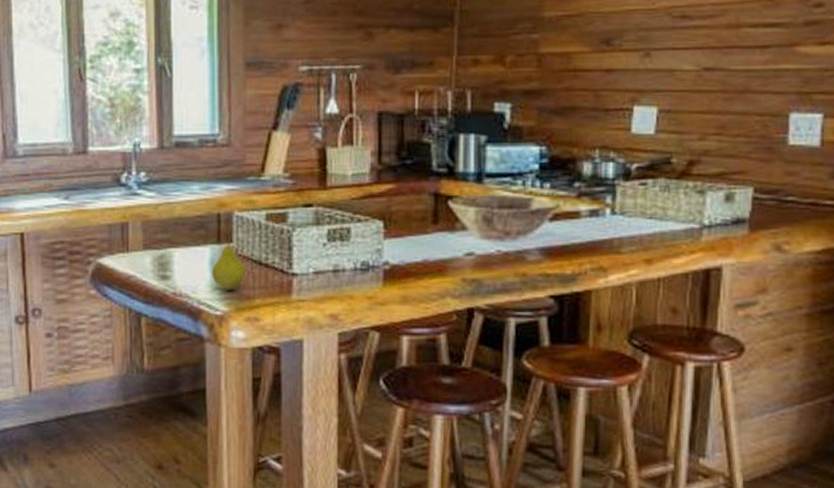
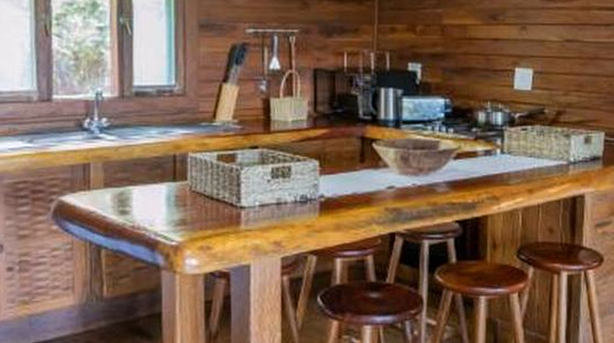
fruit: present [212,233,245,290] -> none [168,172,199,223]

